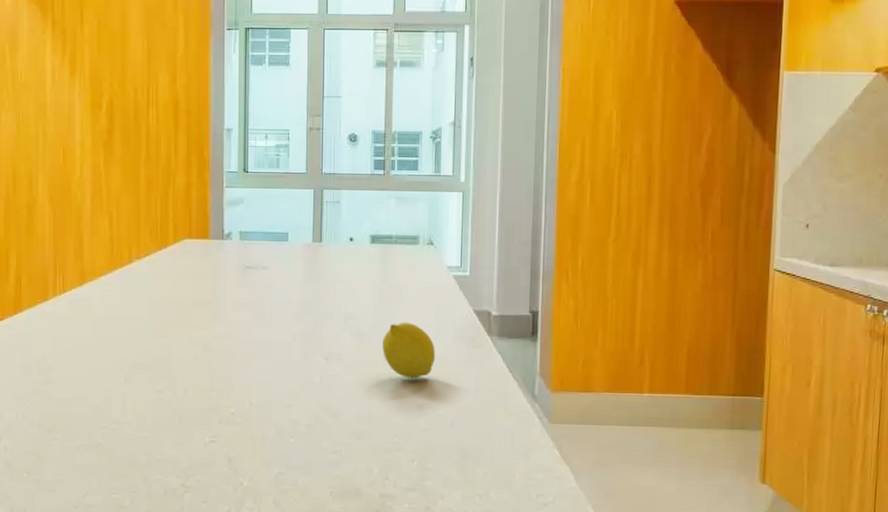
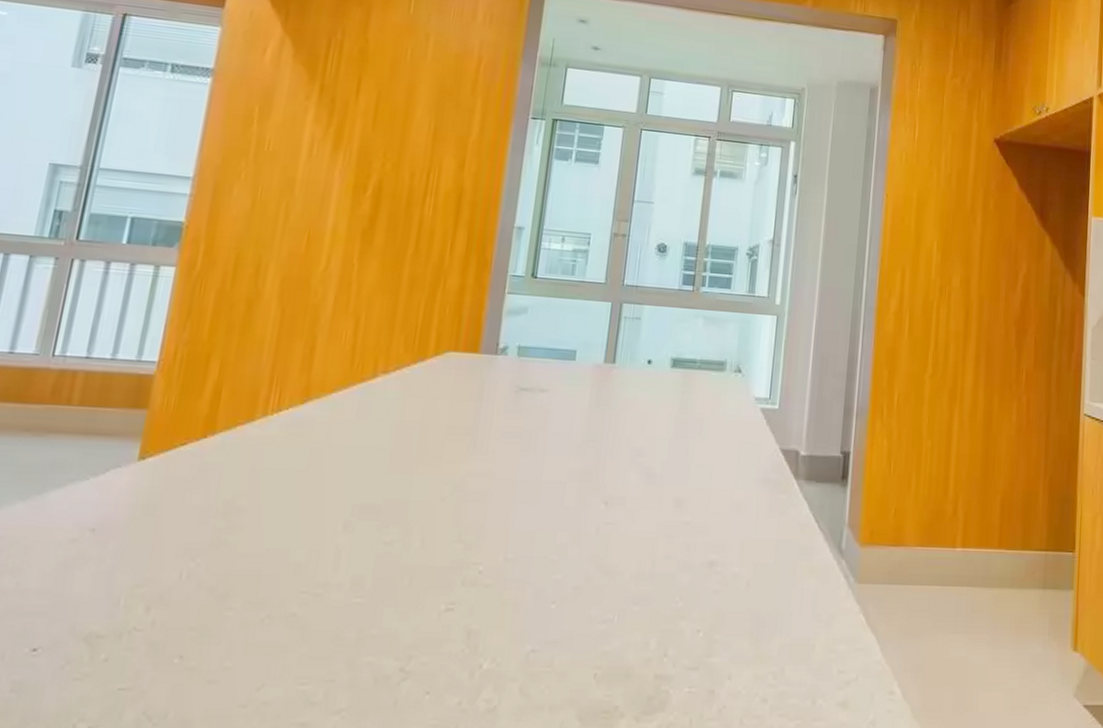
fruit: present [382,322,436,379] -> none [673,460,735,529]

